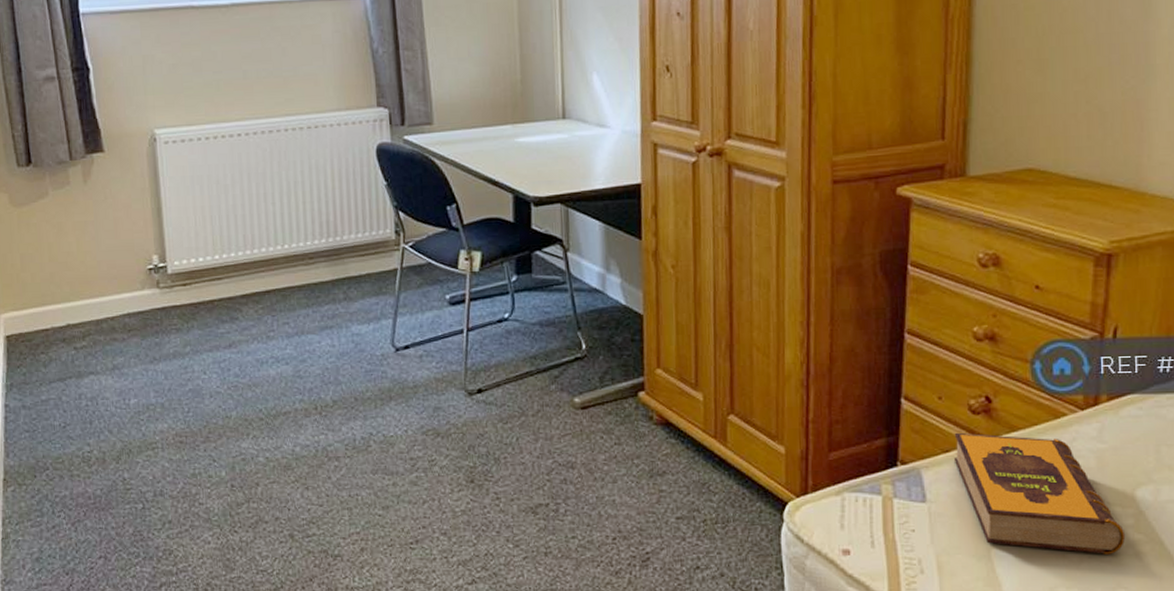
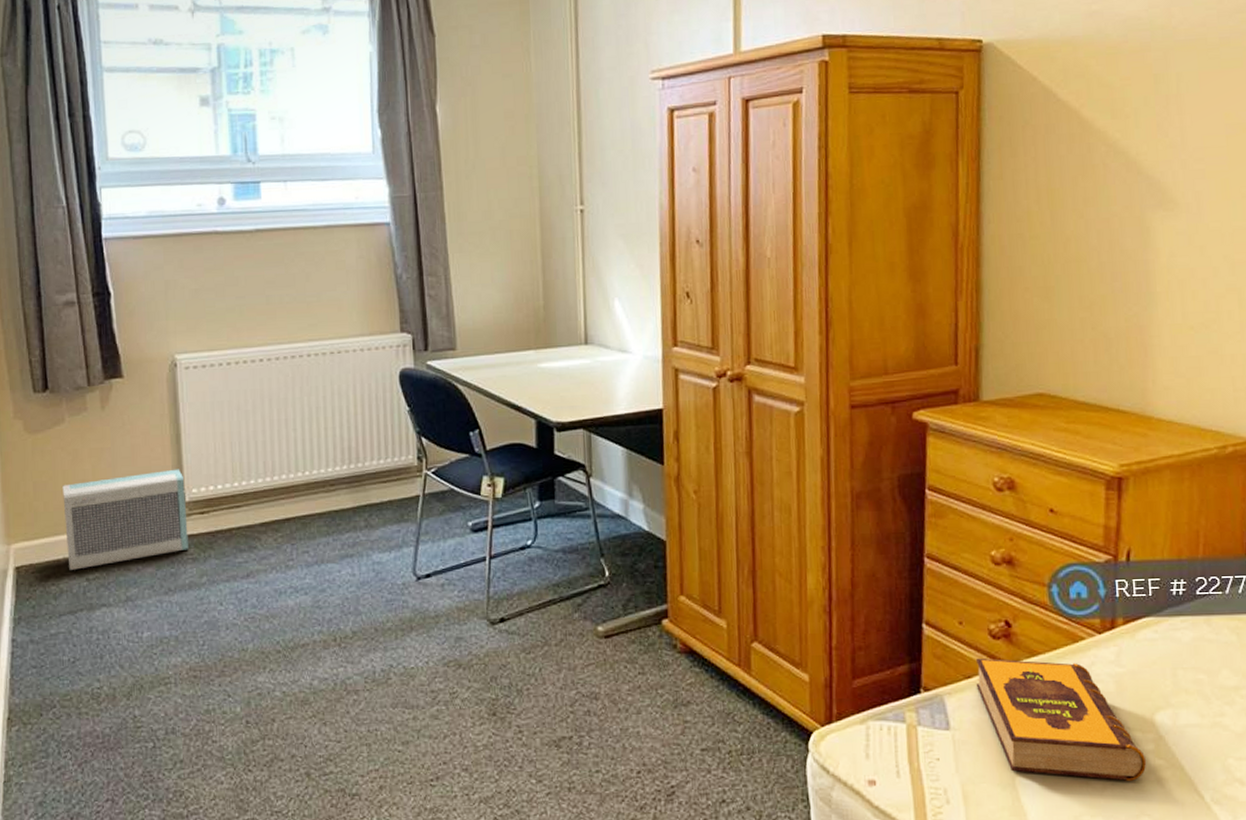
air purifier: none [48,242,172,339] -> present [62,469,189,570]

